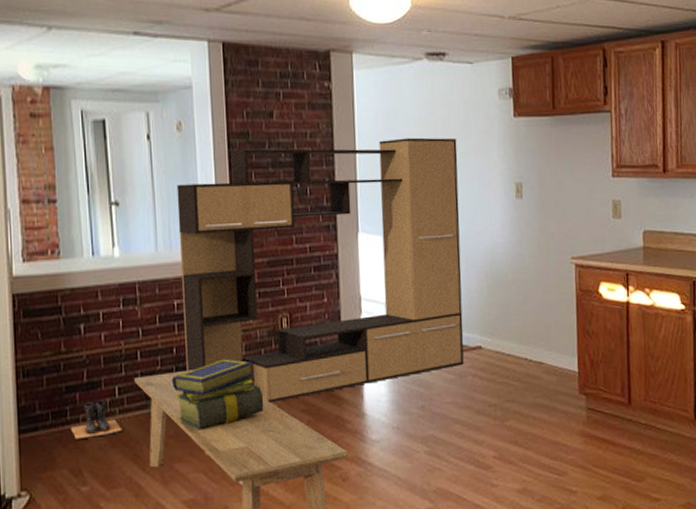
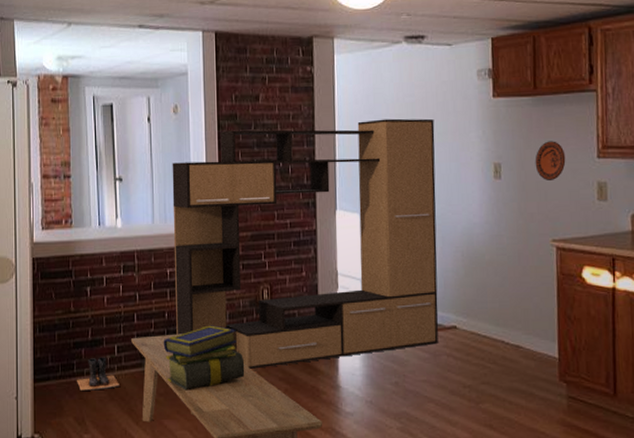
decorative plate: none [554,160,583,200] -> present [535,141,566,182]

